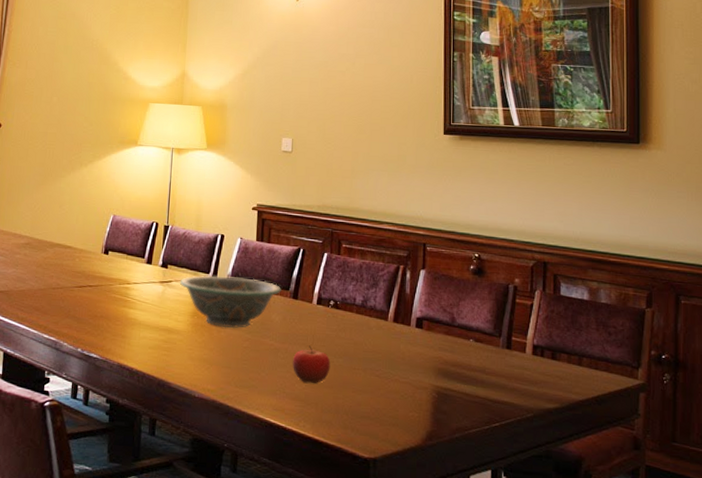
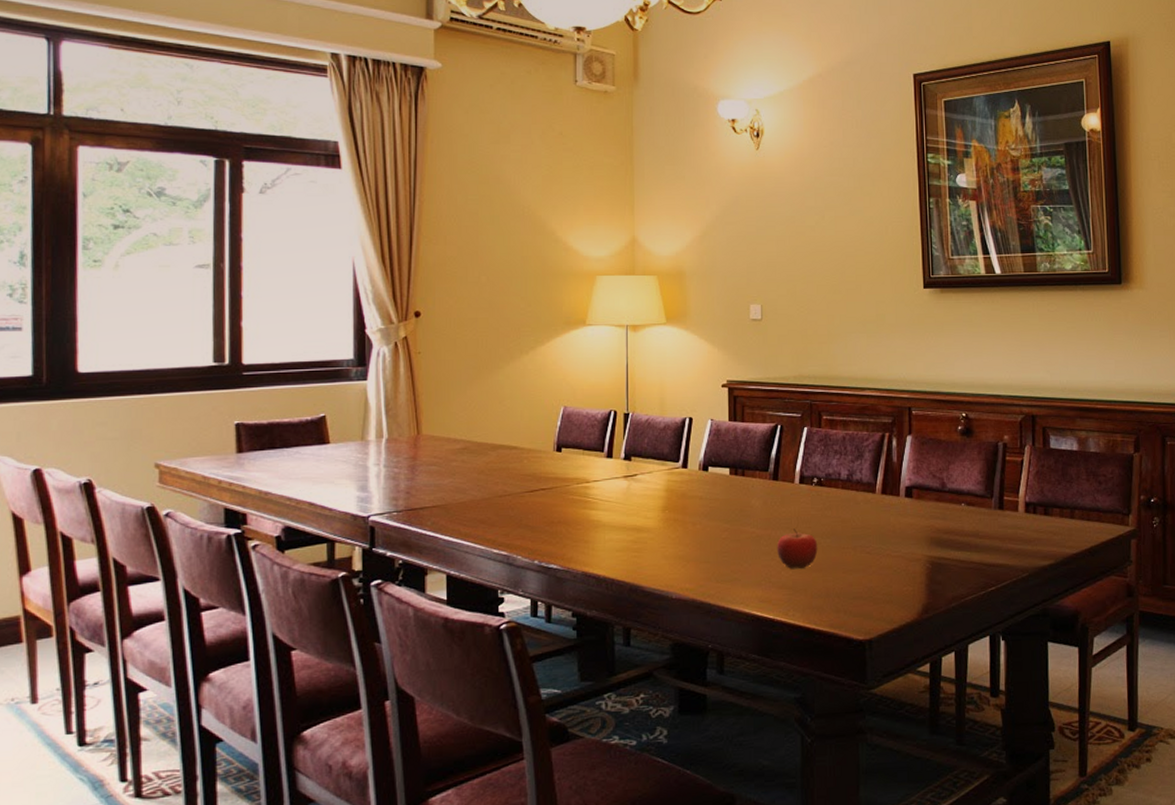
decorative bowl: present [179,275,281,329] -> none [646,462,760,520]

